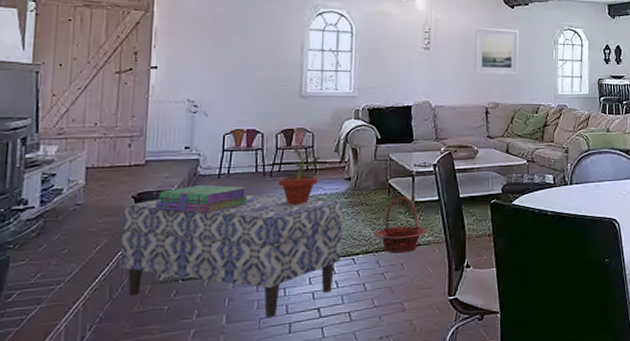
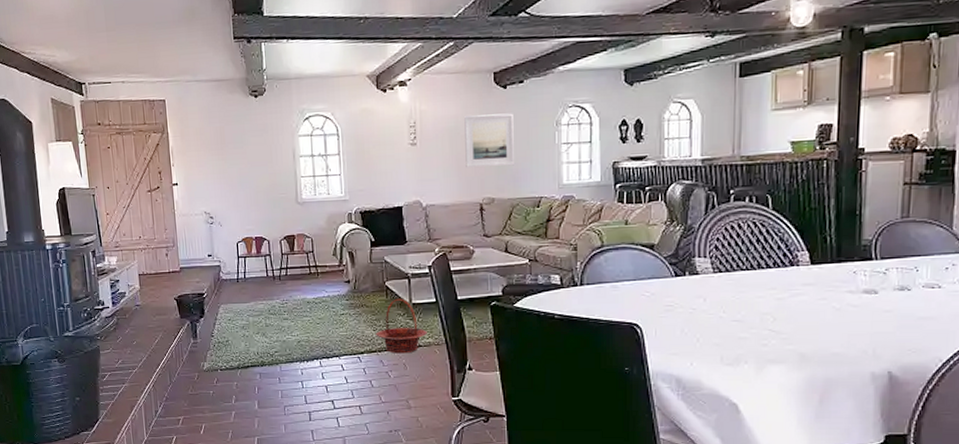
bench: present [120,193,343,317] -> none [170,295,347,405]
stack of books: present [156,184,248,213] -> none [192,288,264,313]
potted plant: present [278,147,320,205] -> none [286,252,320,306]

